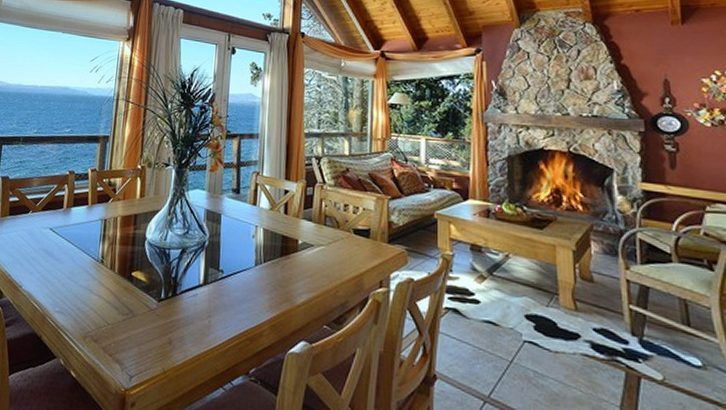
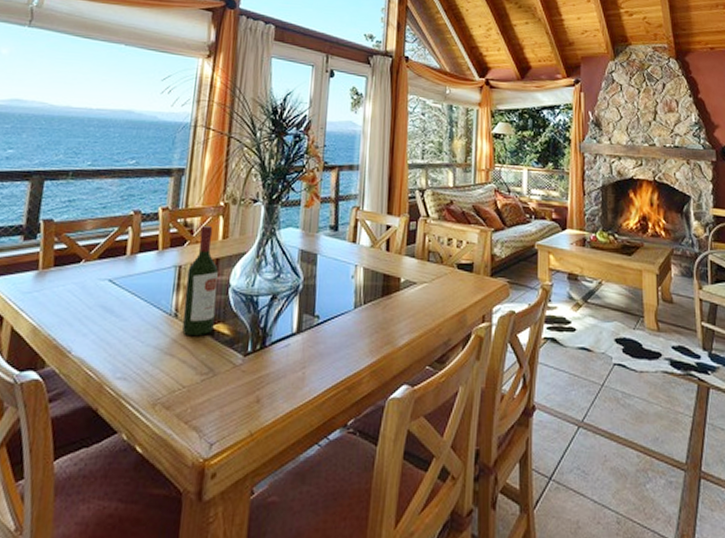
wine bottle: none [107,185,137,281] -> present [182,226,218,335]

